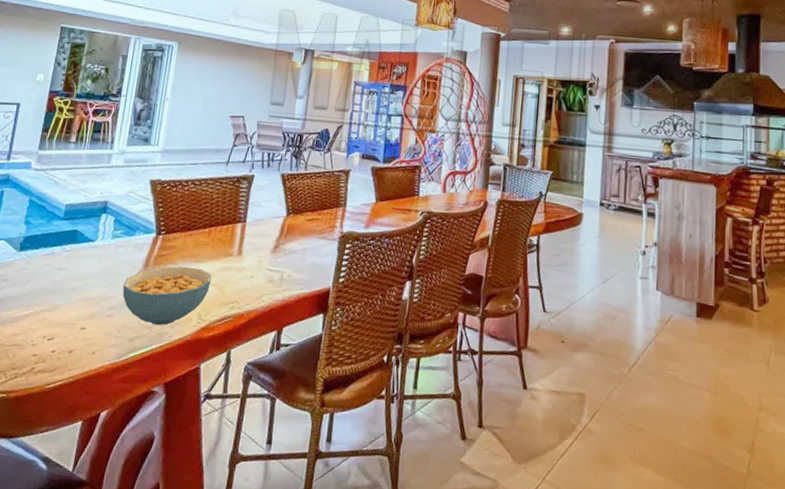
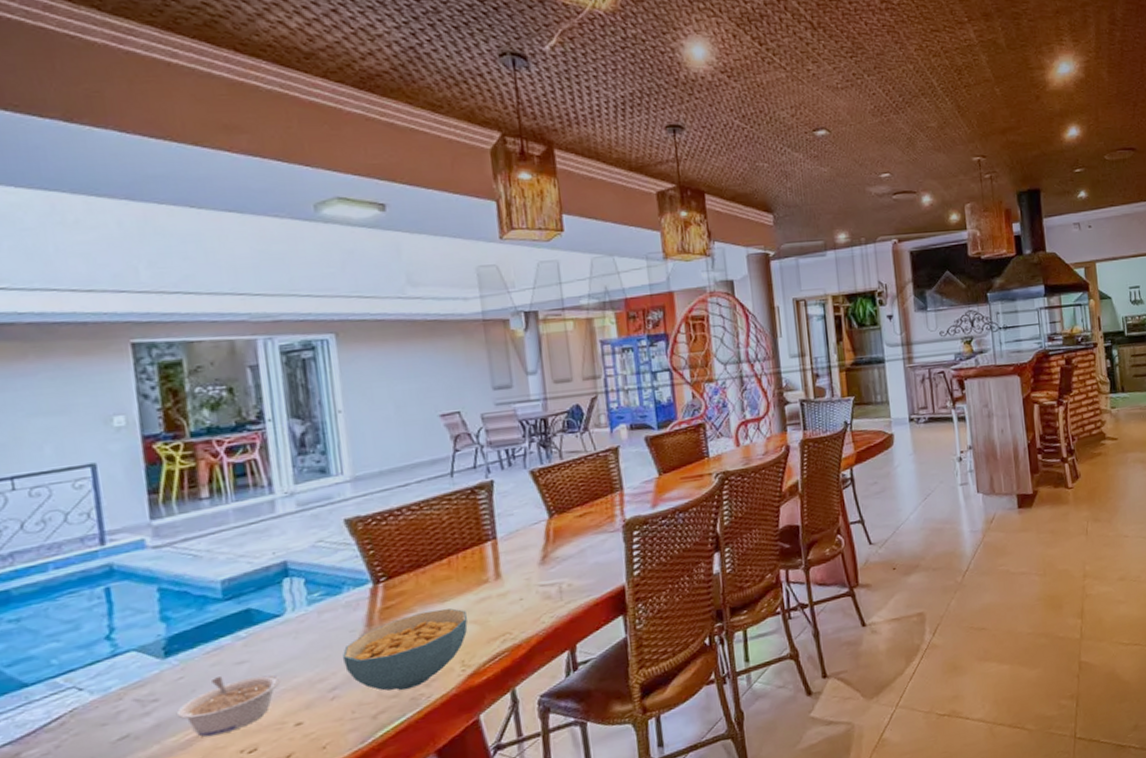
legume: none [14,275,81,320] -> present [176,674,281,737]

